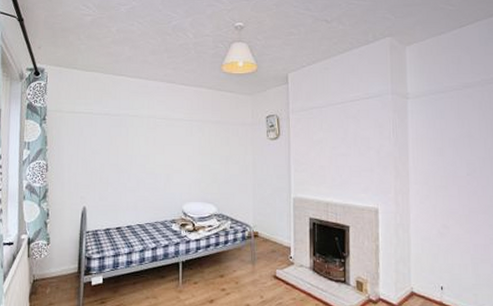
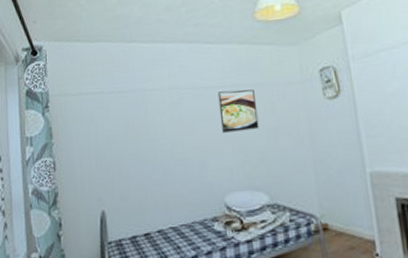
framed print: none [185,124,216,156] -> present [217,89,259,133]

